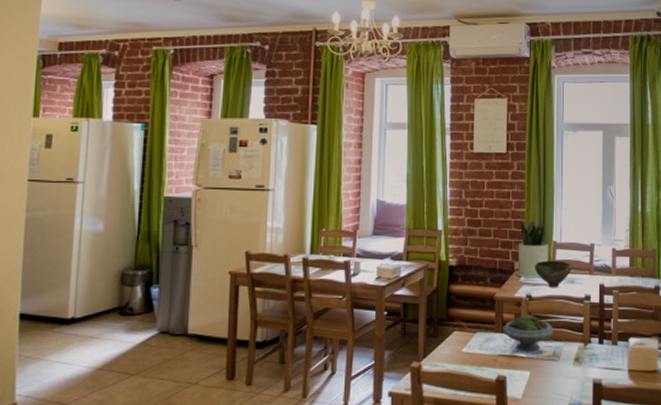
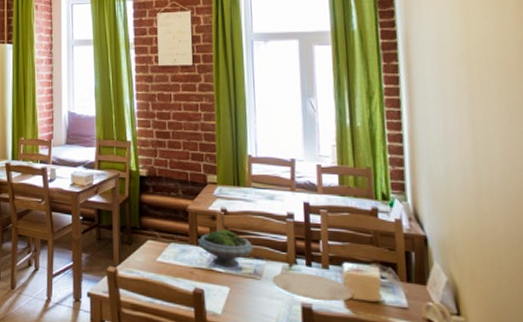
planter: present [515,220,549,279] -> none [207,133,244,193]
bowl: present [534,260,572,288] -> none [228,174,271,204]
plate: none [569,350,636,376] -> present [272,272,353,302]

